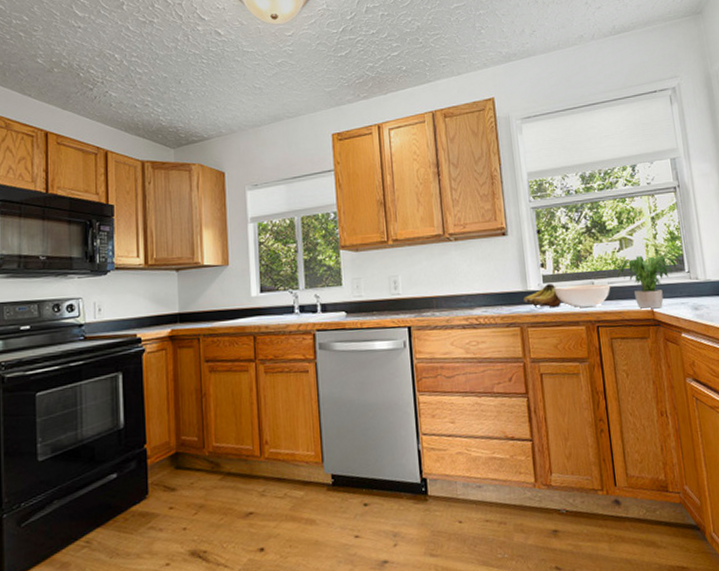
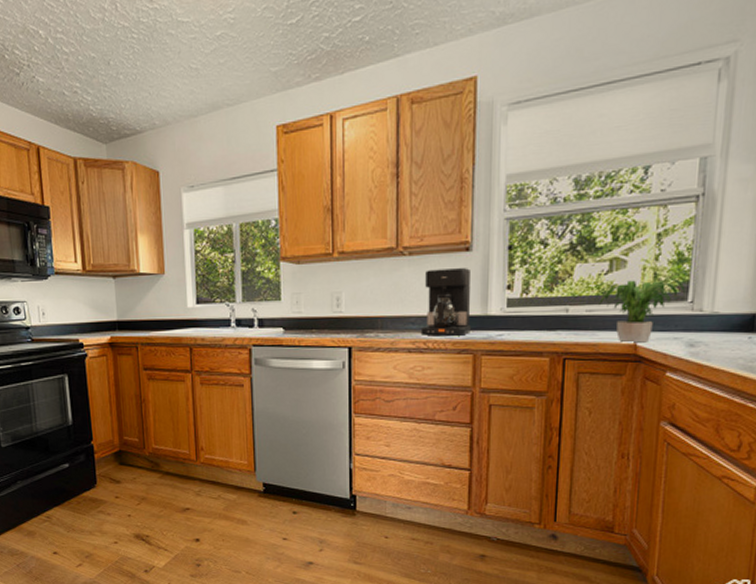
coffee maker: none [470,250,516,312] -> present [420,268,472,336]
fruit: present [522,284,561,308] -> none [480,309,525,336]
bowl: present [554,284,611,307] -> none [519,310,589,336]

